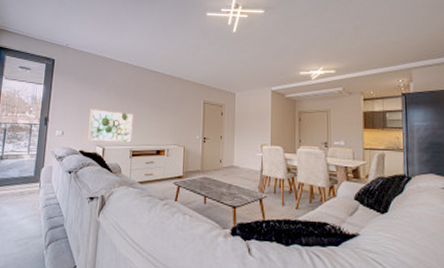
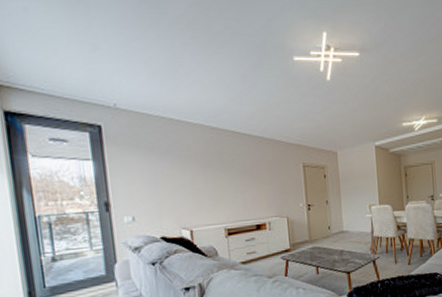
wall art: present [88,108,135,143] -> none [165,184,225,225]

